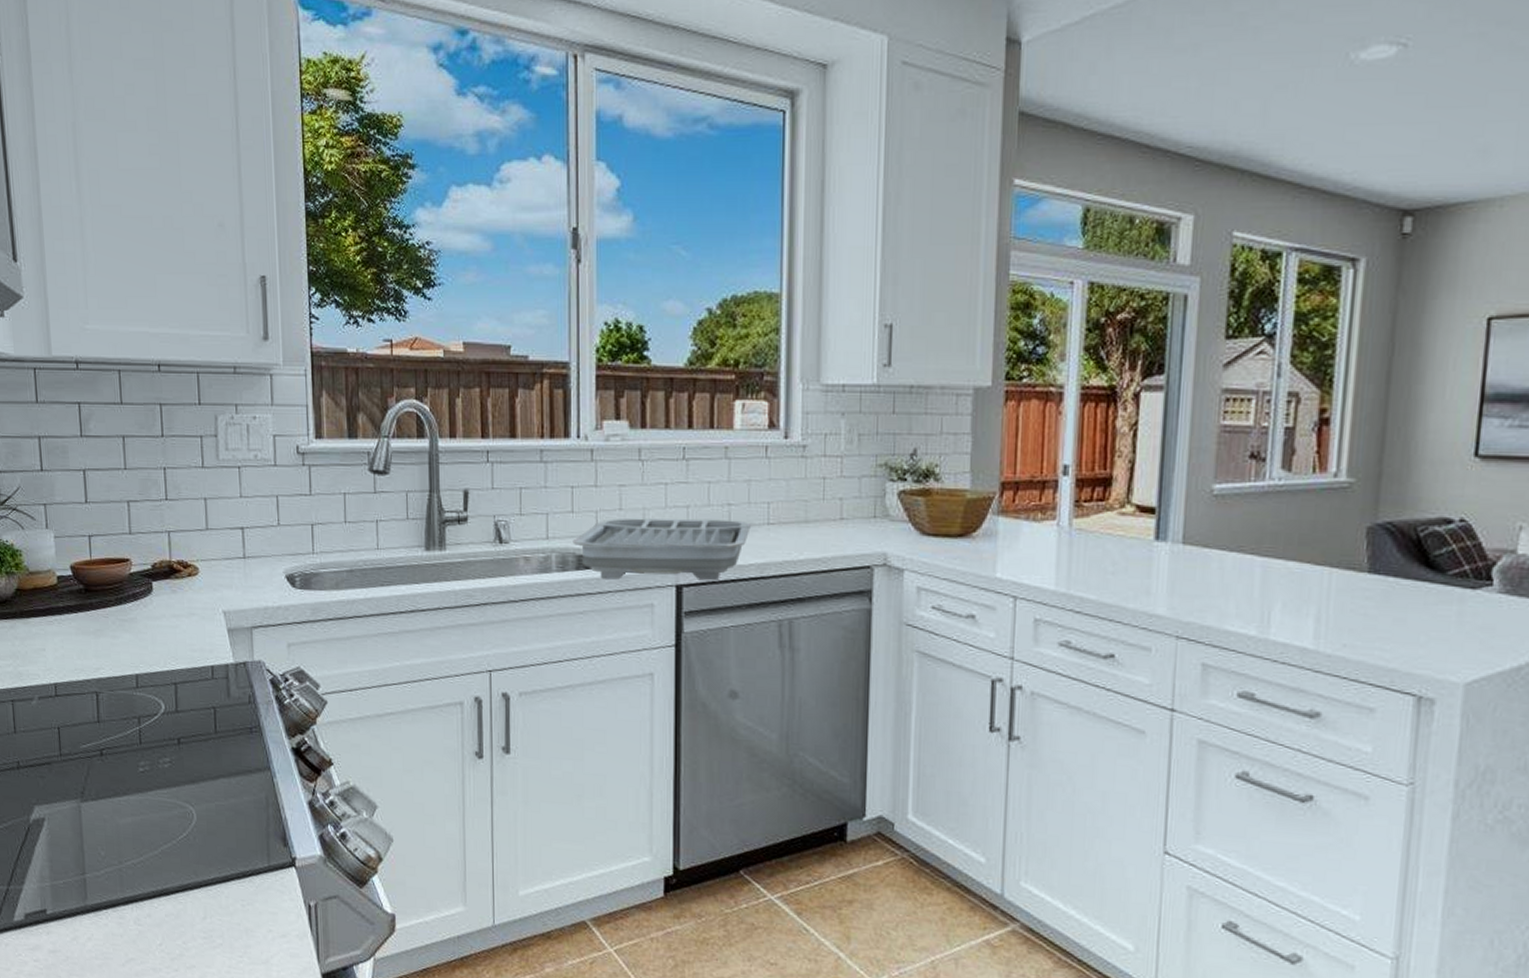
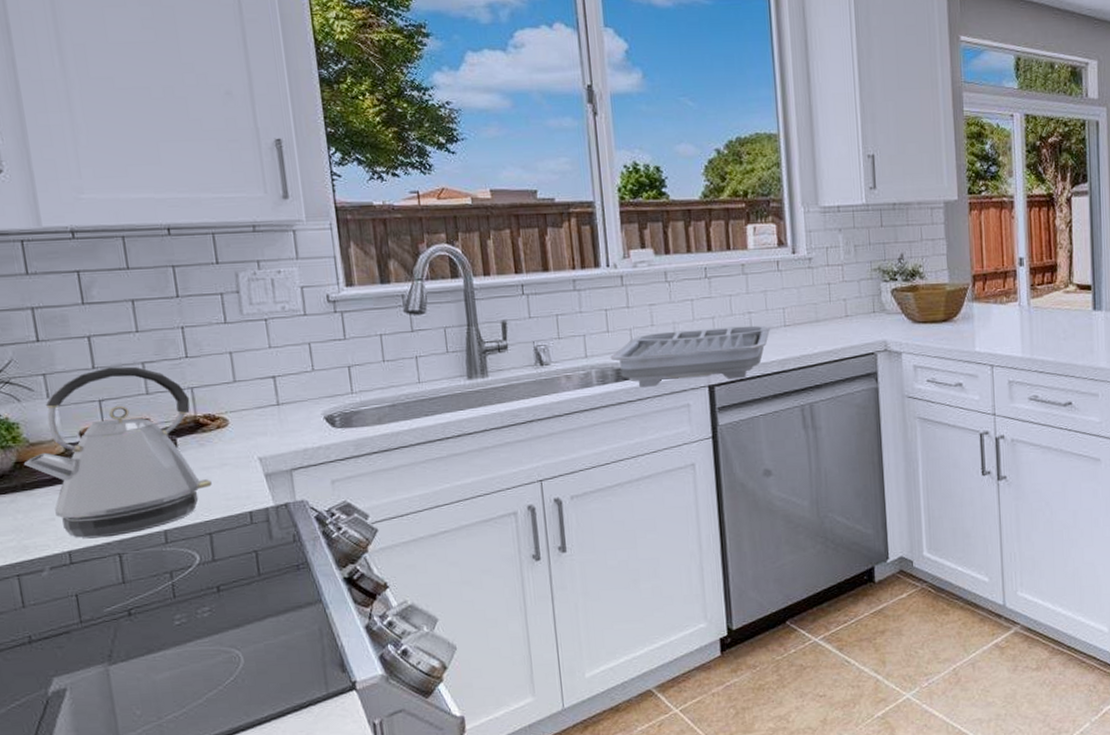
kettle: none [23,503,180,675] -> present [23,366,212,539]

